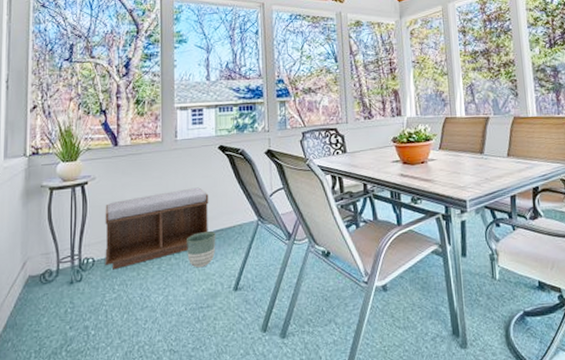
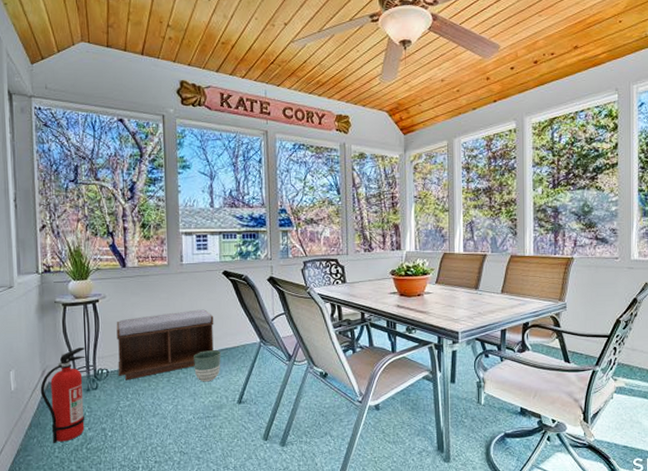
fire extinguisher: none [19,235,70,346] -> present [40,347,85,443]

